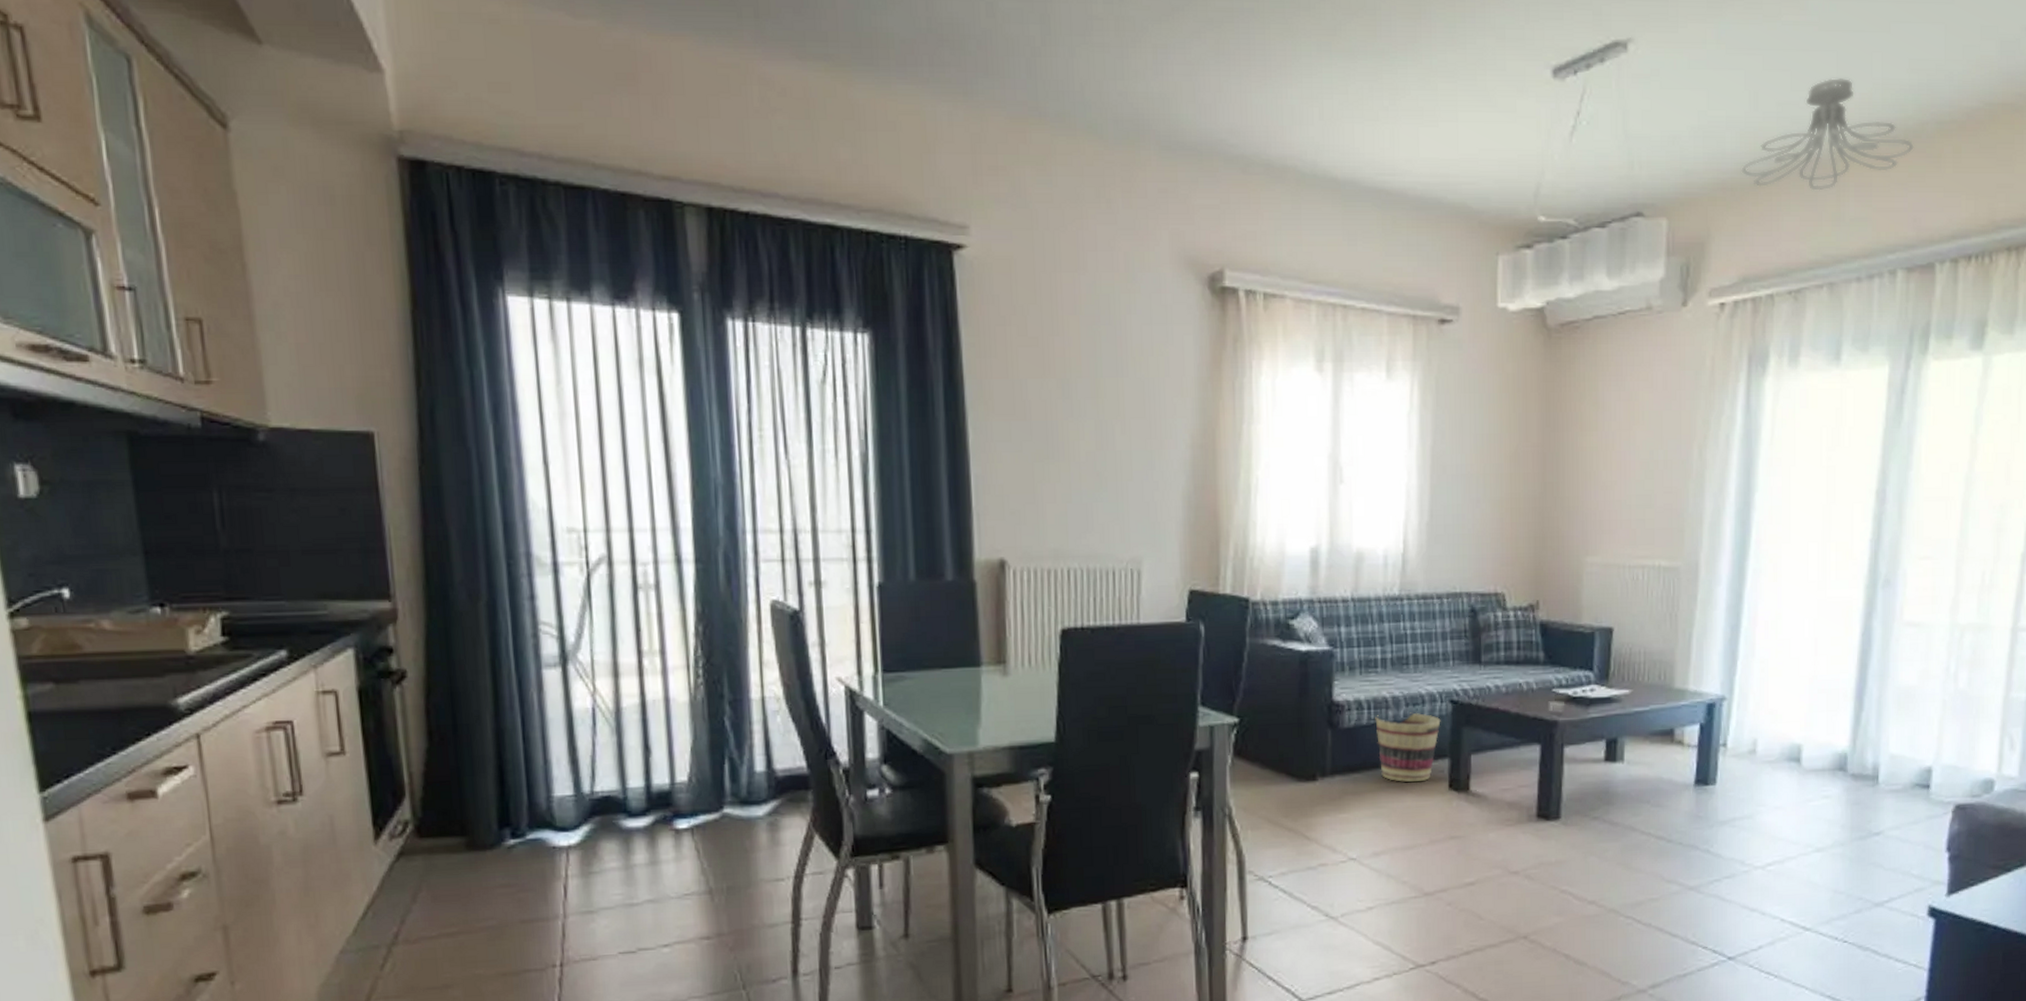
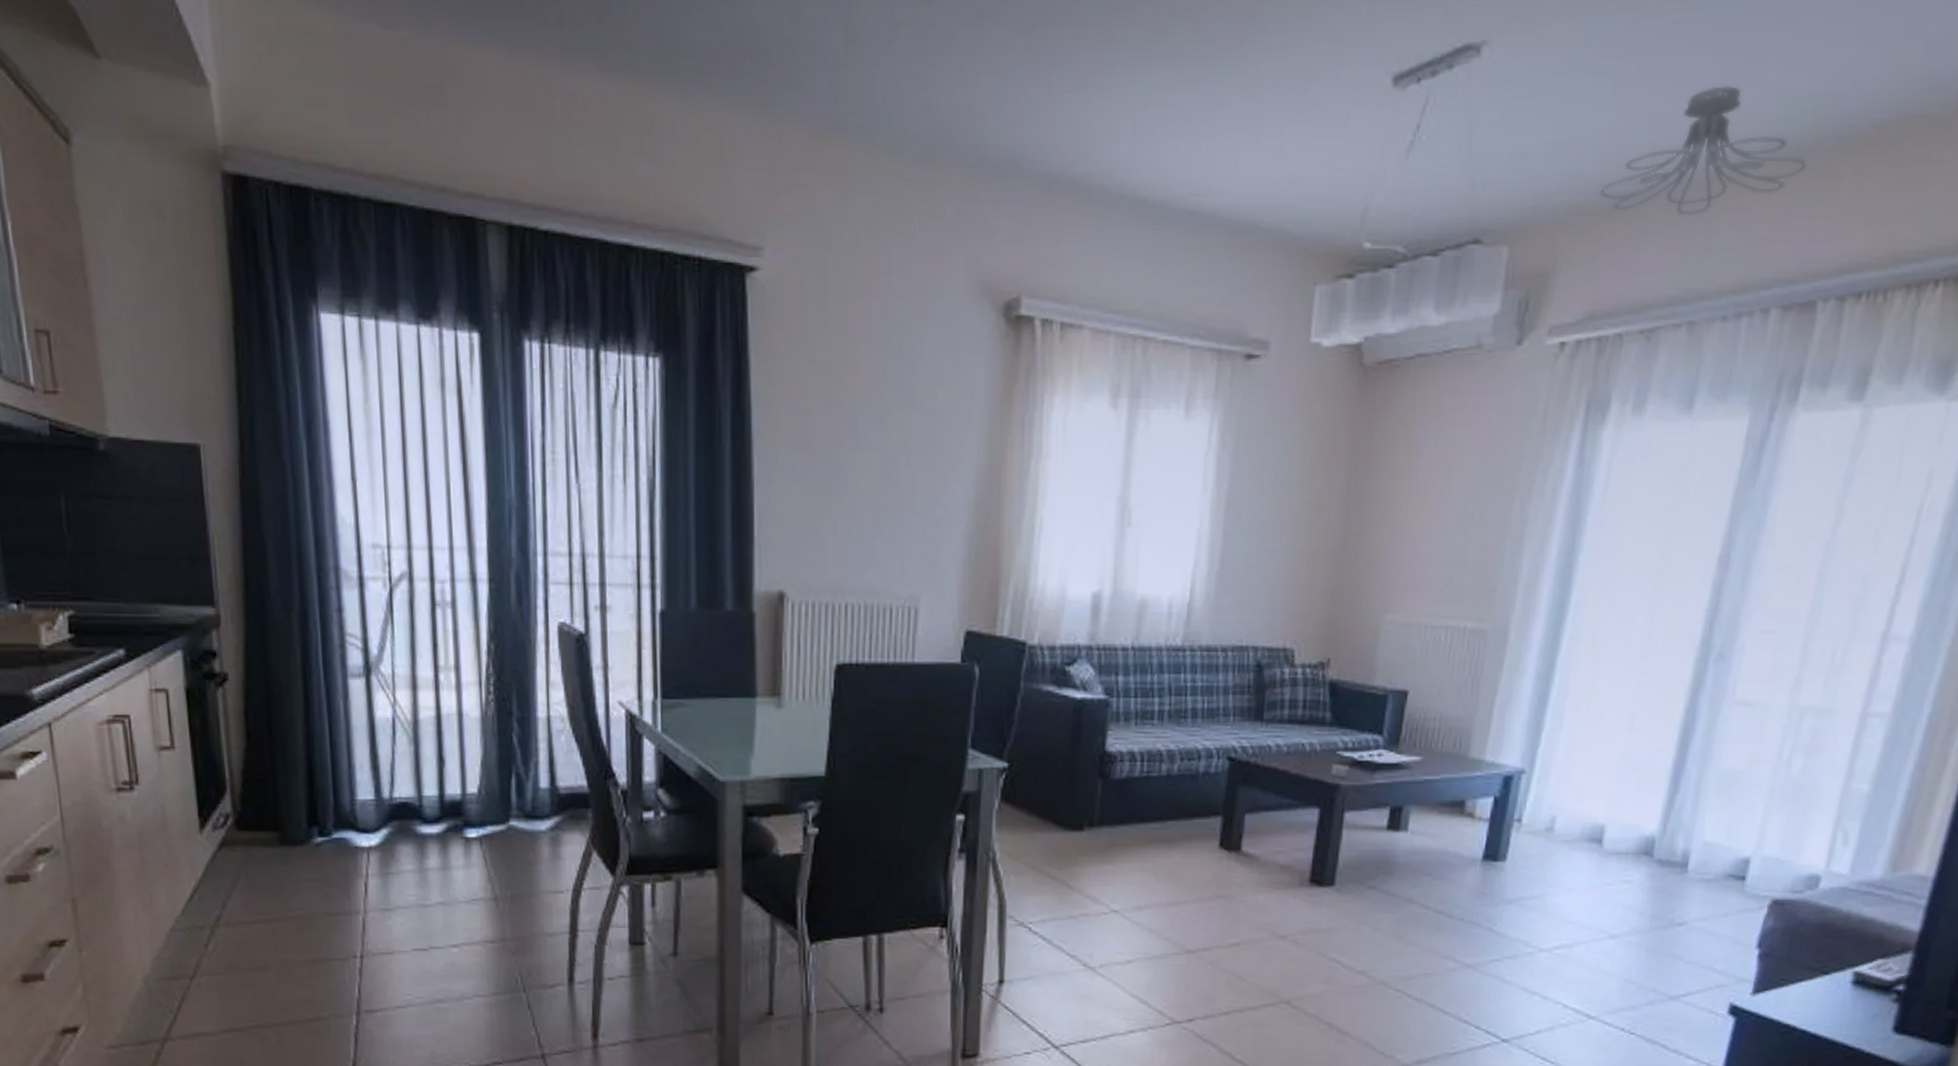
basket: present [1375,712,1441,783] -> none [1147,767,1216,839]

